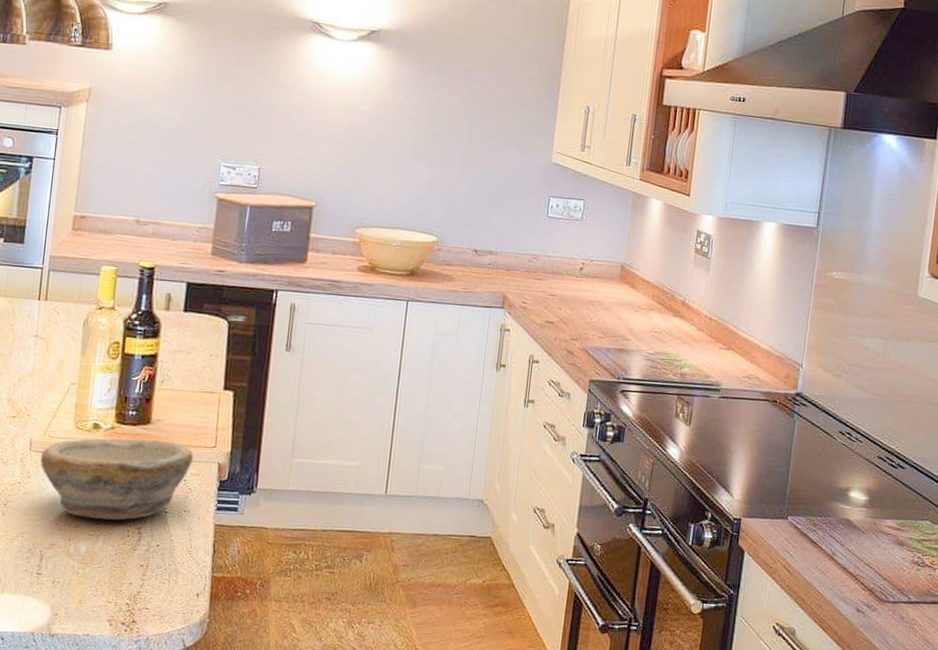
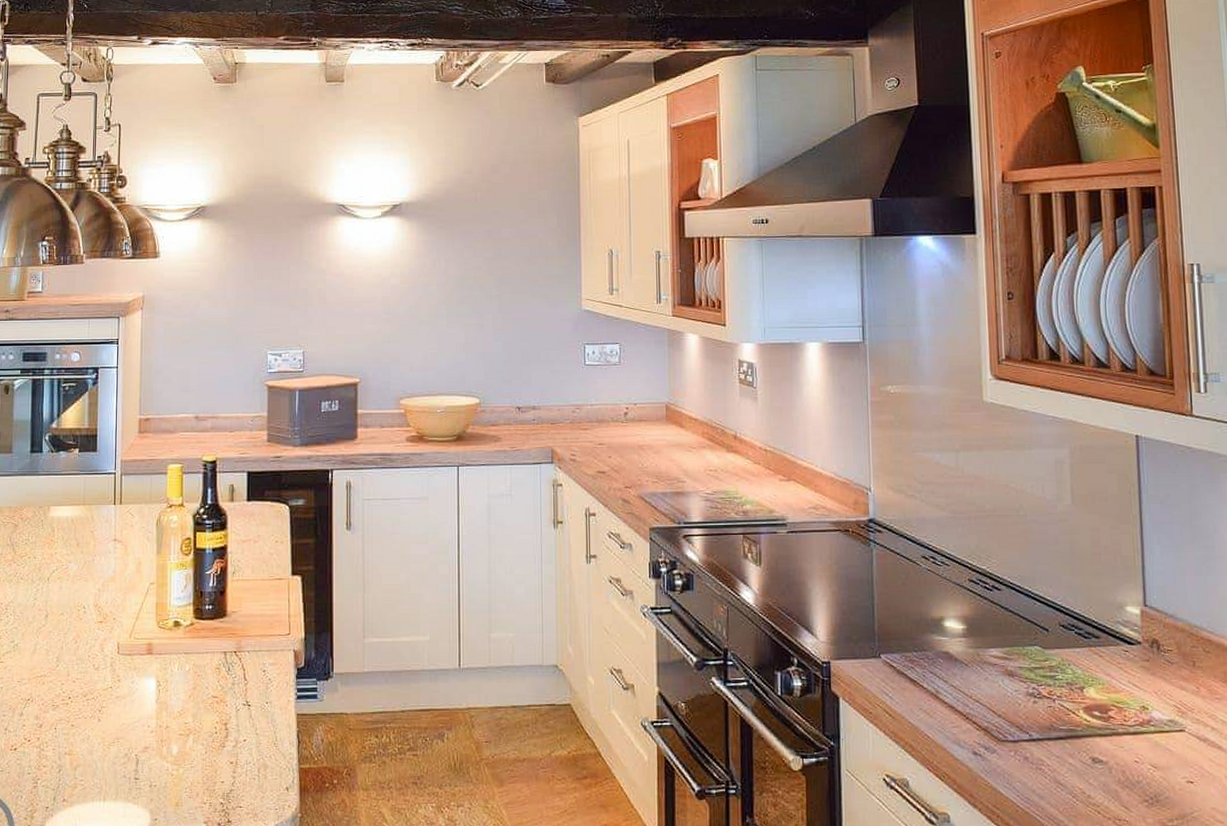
bowl: present [40,438,193,520] -> none [128,632,269,718]

